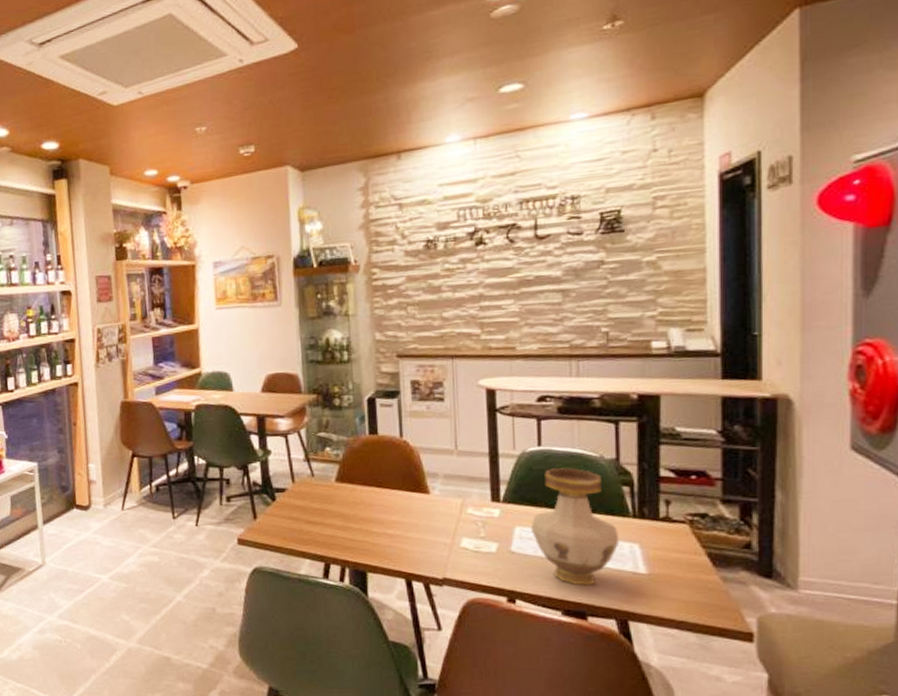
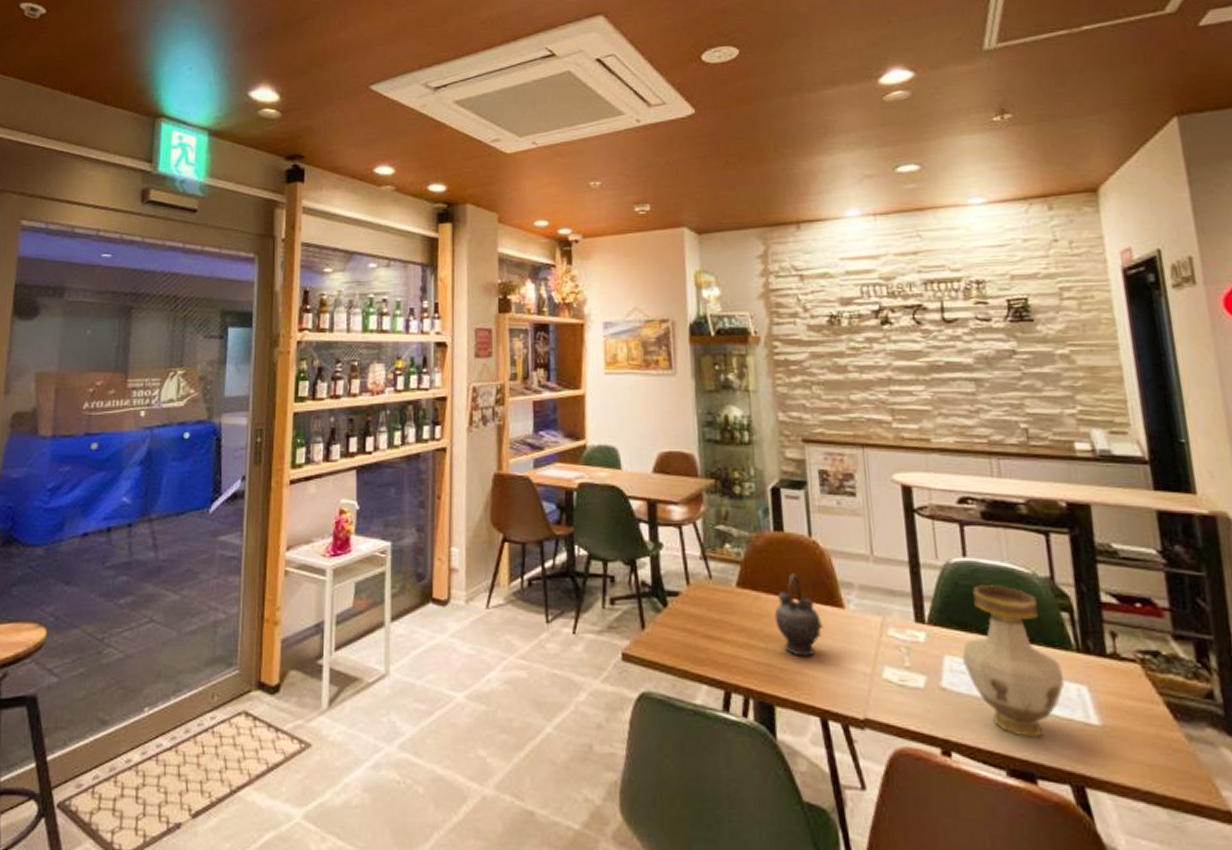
teapot: none [368,468,410,534] -> present [774,573,823,657]

